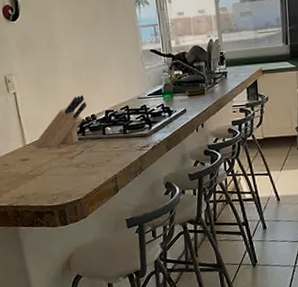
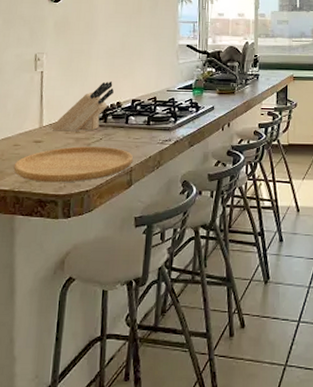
cutting board: none [7,158,117,196] -> present [13,146,134,183]

